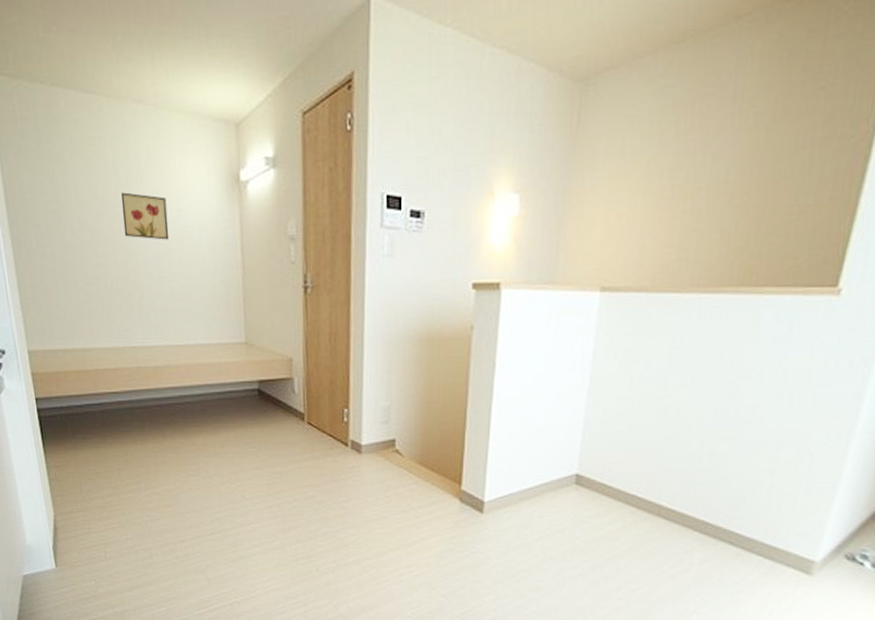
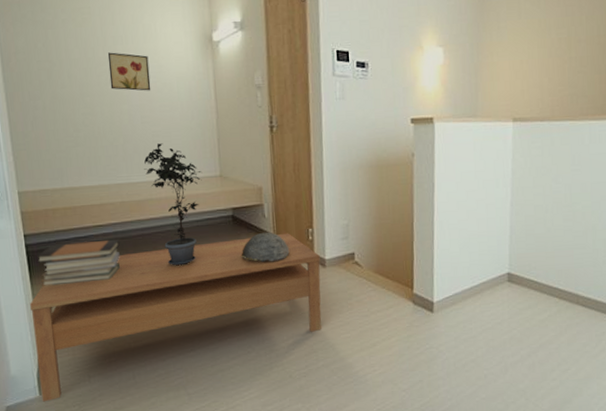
coffee table: none [44,412,356,574] -> present [30,233,321,402]
book stack: none [48,408,137,455] -> present [36,239,121,286]
potted plant: none [161,302,226,442] -> present [144,143,203,266]
decorative bowl: none [267,410,321,444] -> present [241,232,290,262]

